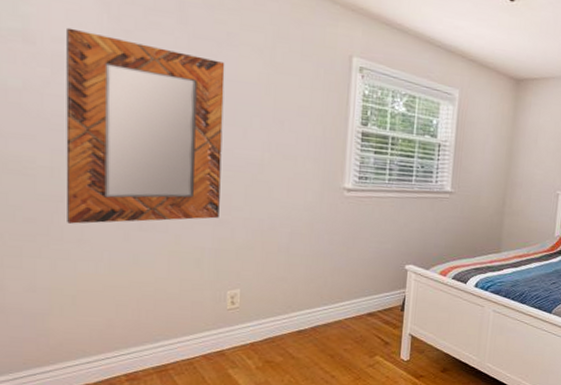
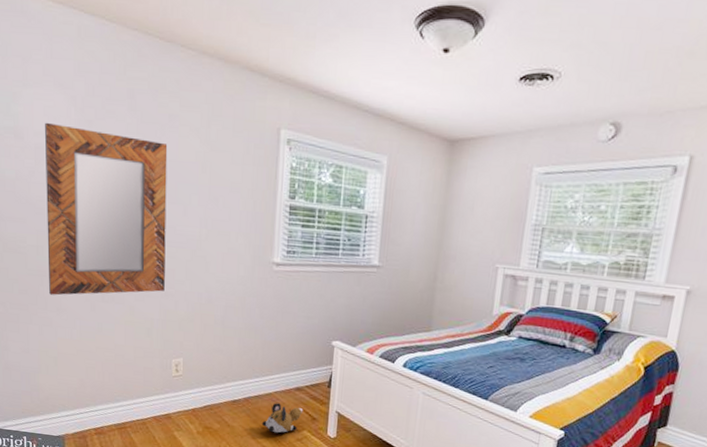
plush toy: none [331,330,376,361] -> present [262,403,304,433]

